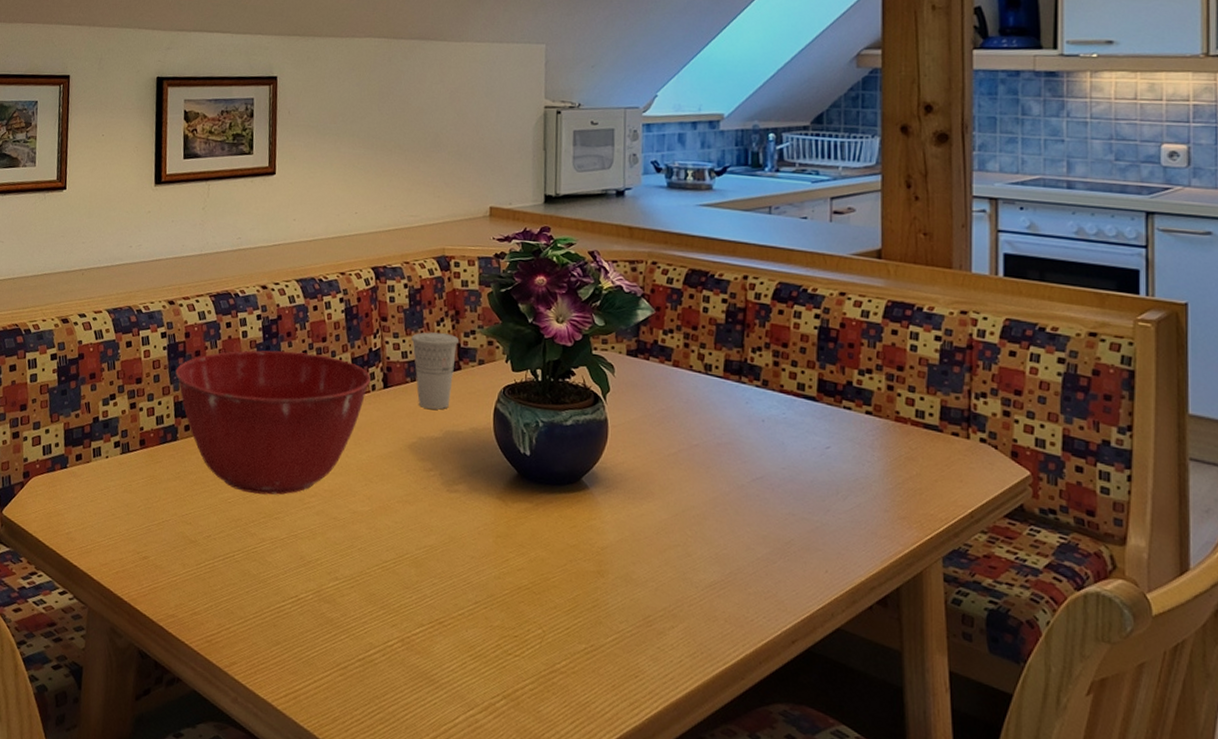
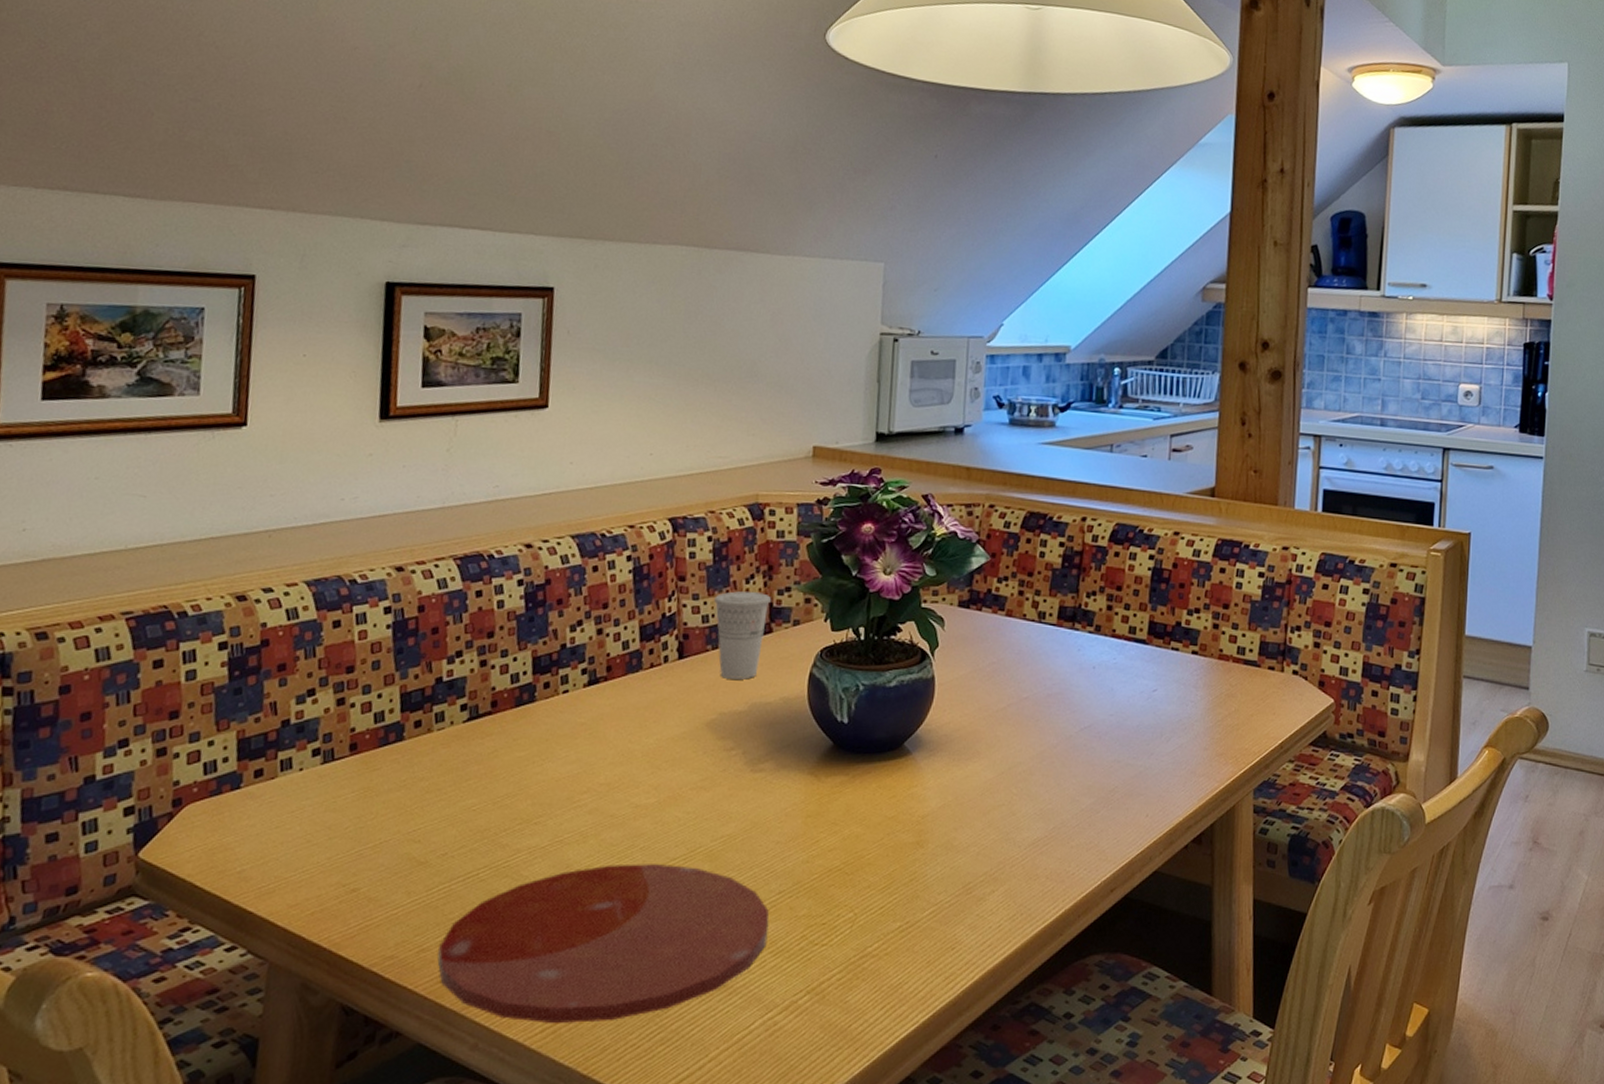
mixing bowl: present [175,350,372,495] -> none [402,622,664,797]
plate: none [206,560,468,696] -> present [437,864,769,1024]

